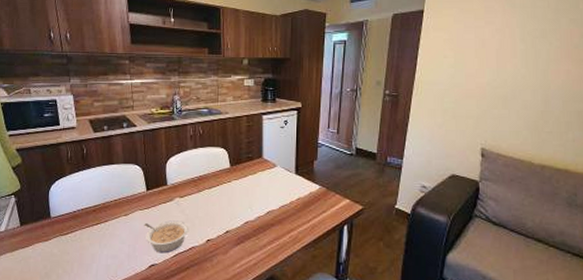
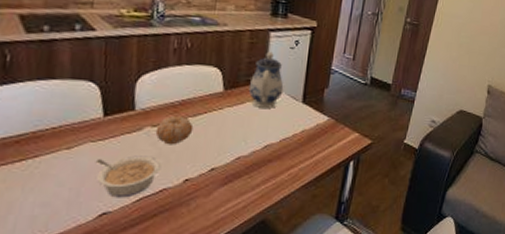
fruit: none [183,188,210,212] -> present [155,115,194,145]
teapot: none [249,132,278,181] -> present [248,51,284,109]

